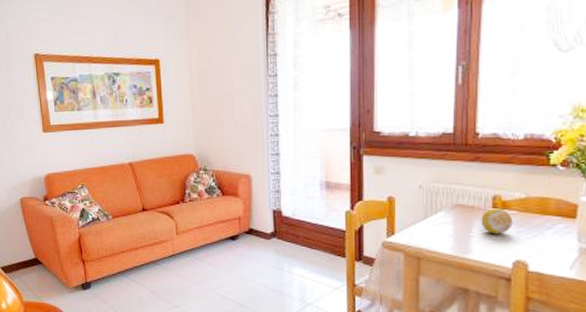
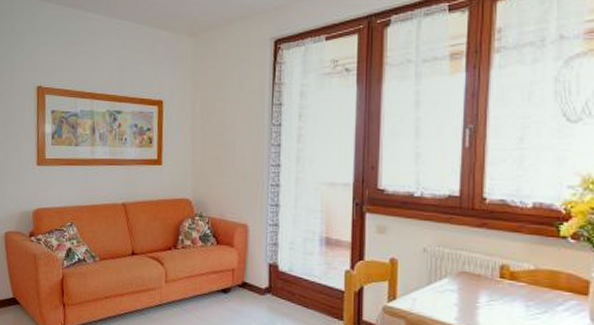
fruit: present [481,208,513,235] -> none [488,278,522,307]

